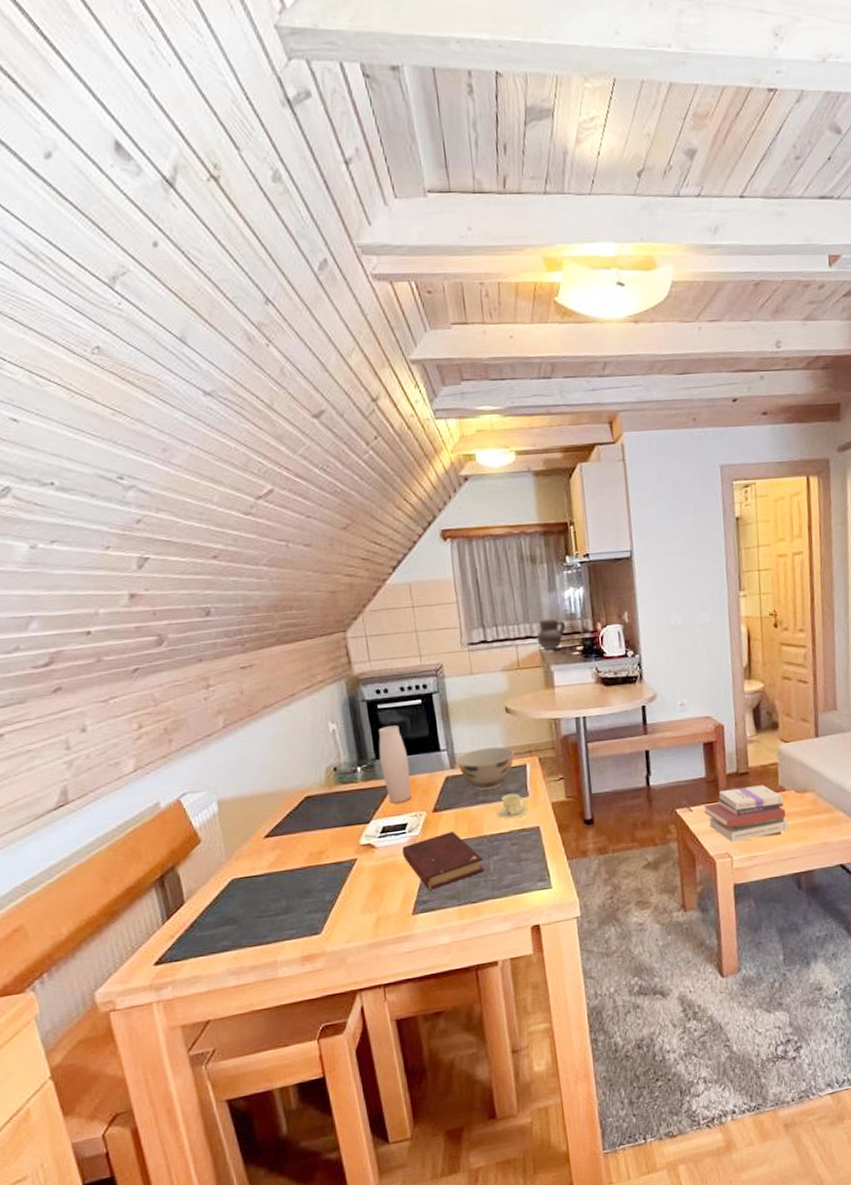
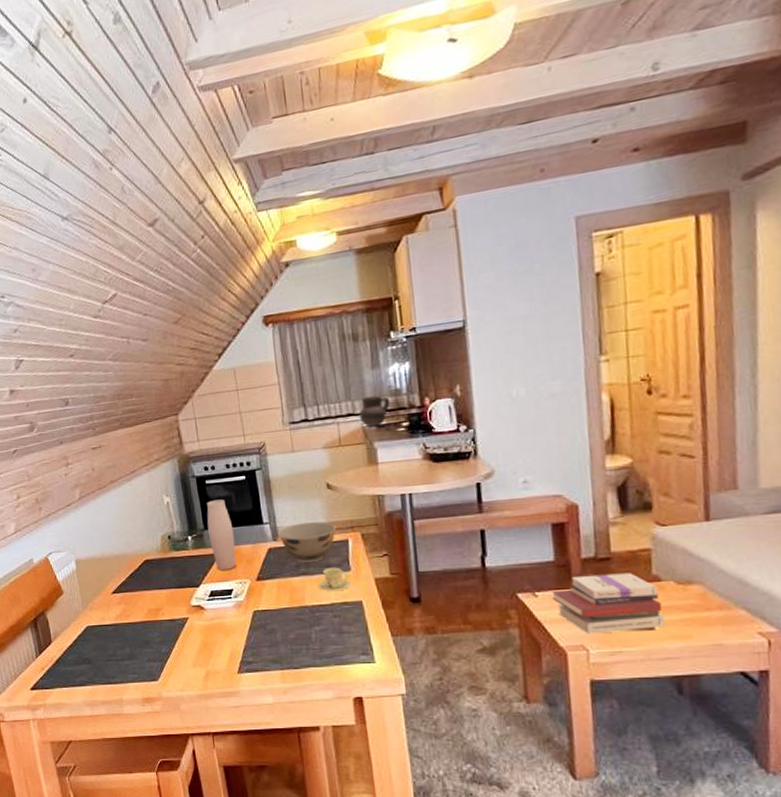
book: present [402,831,485,890] -> none [228,600,307,652]

